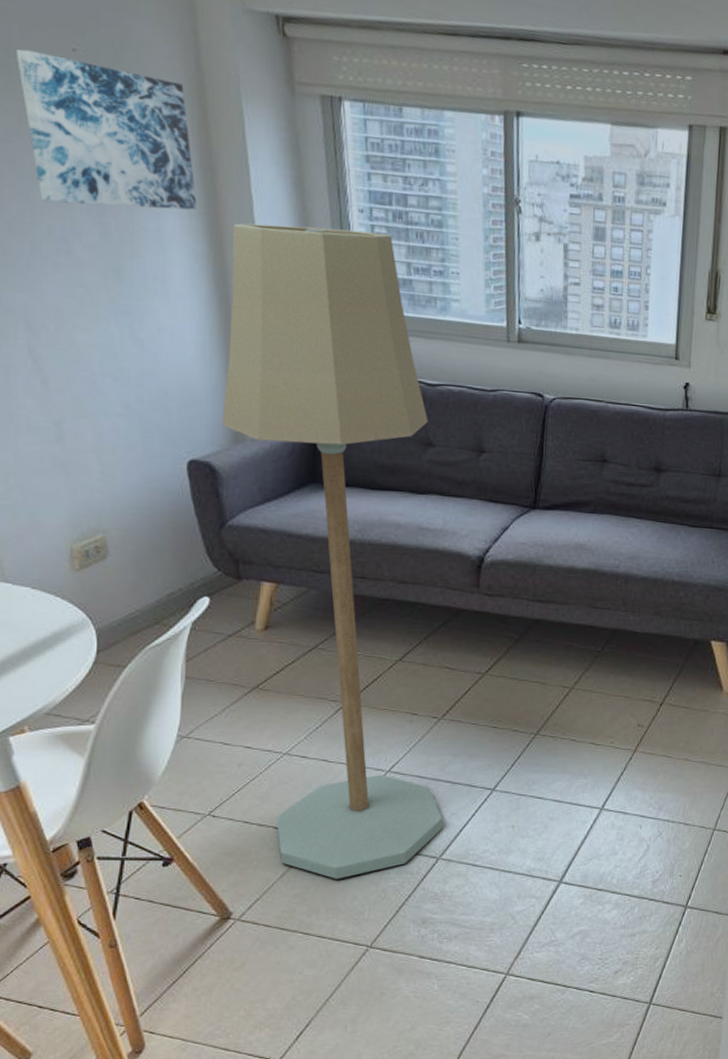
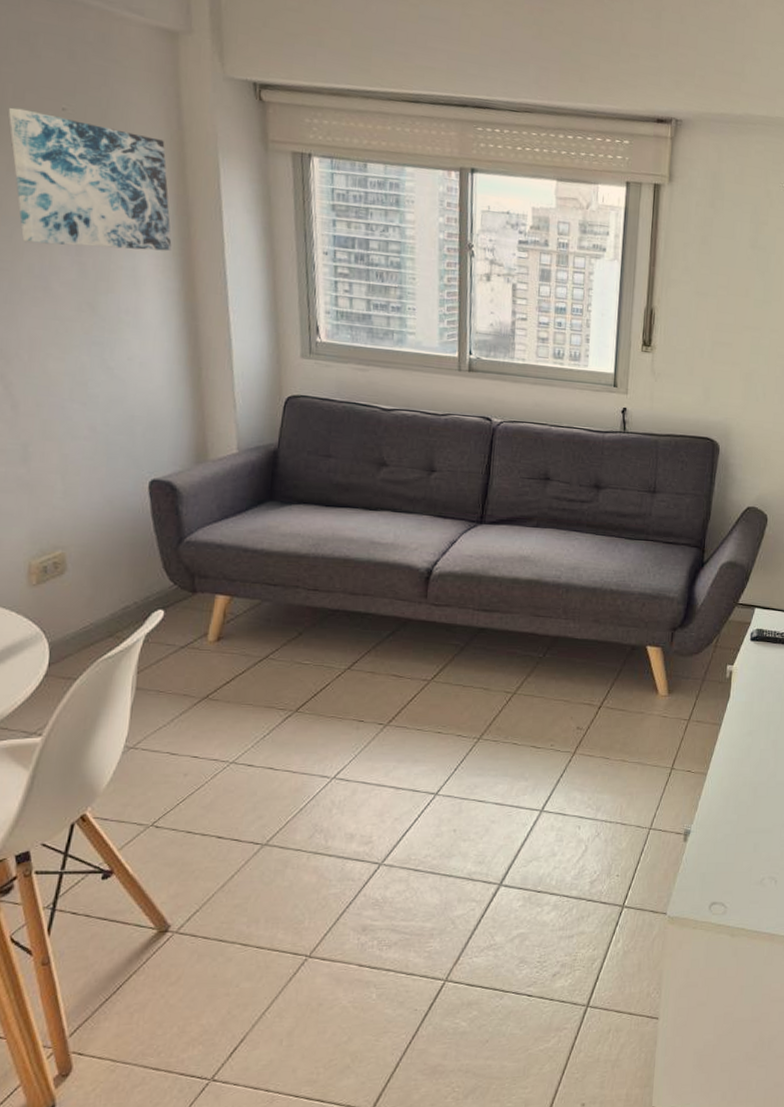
floor lamp: present [222,223,443,879] -> none [185,263,386,888]

